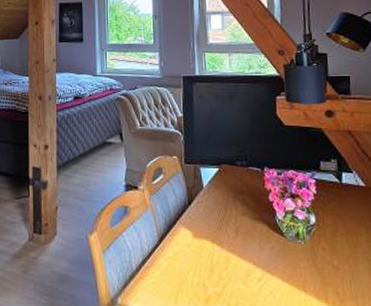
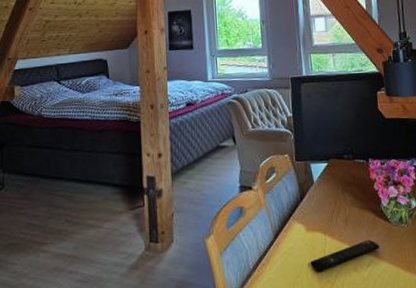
remote control: none [196,253,273,282] -> present [310,239,380,273]

